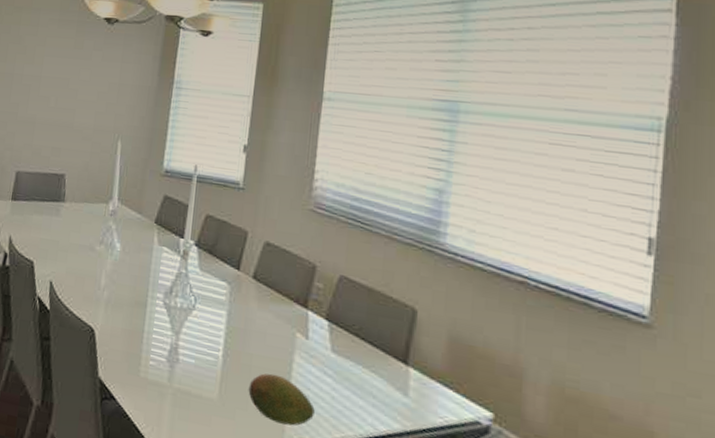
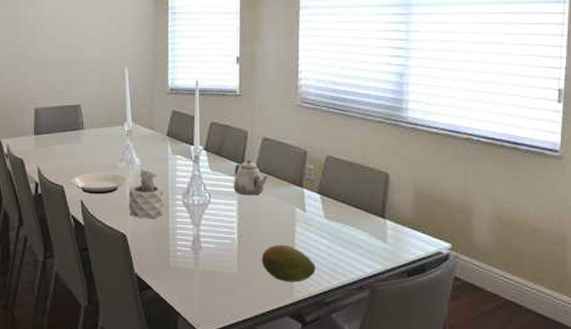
plate: none [41,251,106,278] -> present [70,172,129,194]
succulent plant: none [101,256,143,316] -> present [128,168,164,219]
teapot: none [224,265,266,309] -> present [233,160,268,196]

